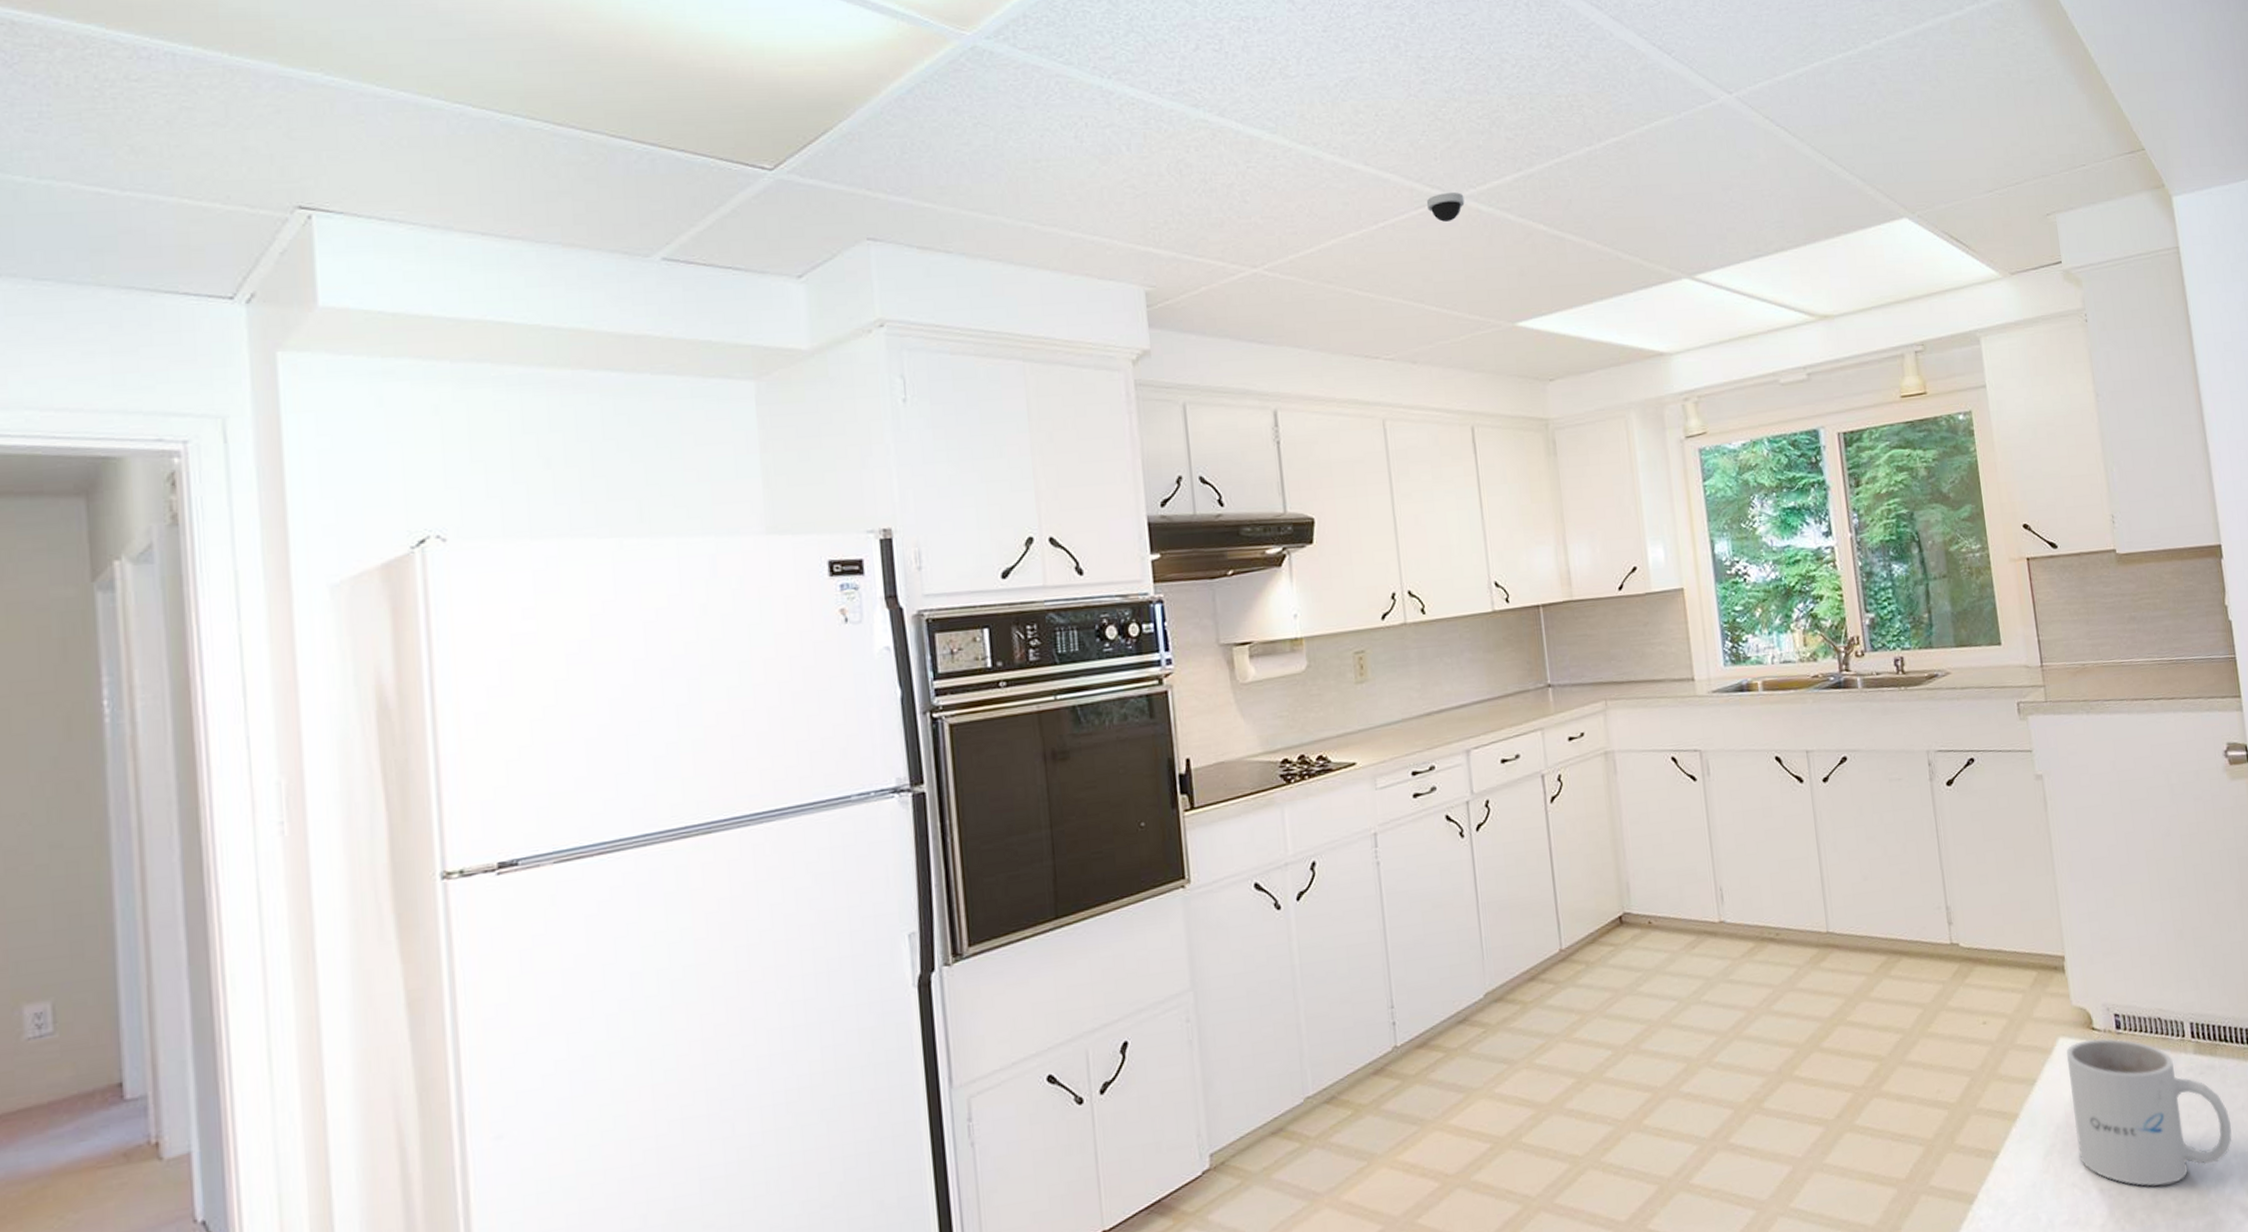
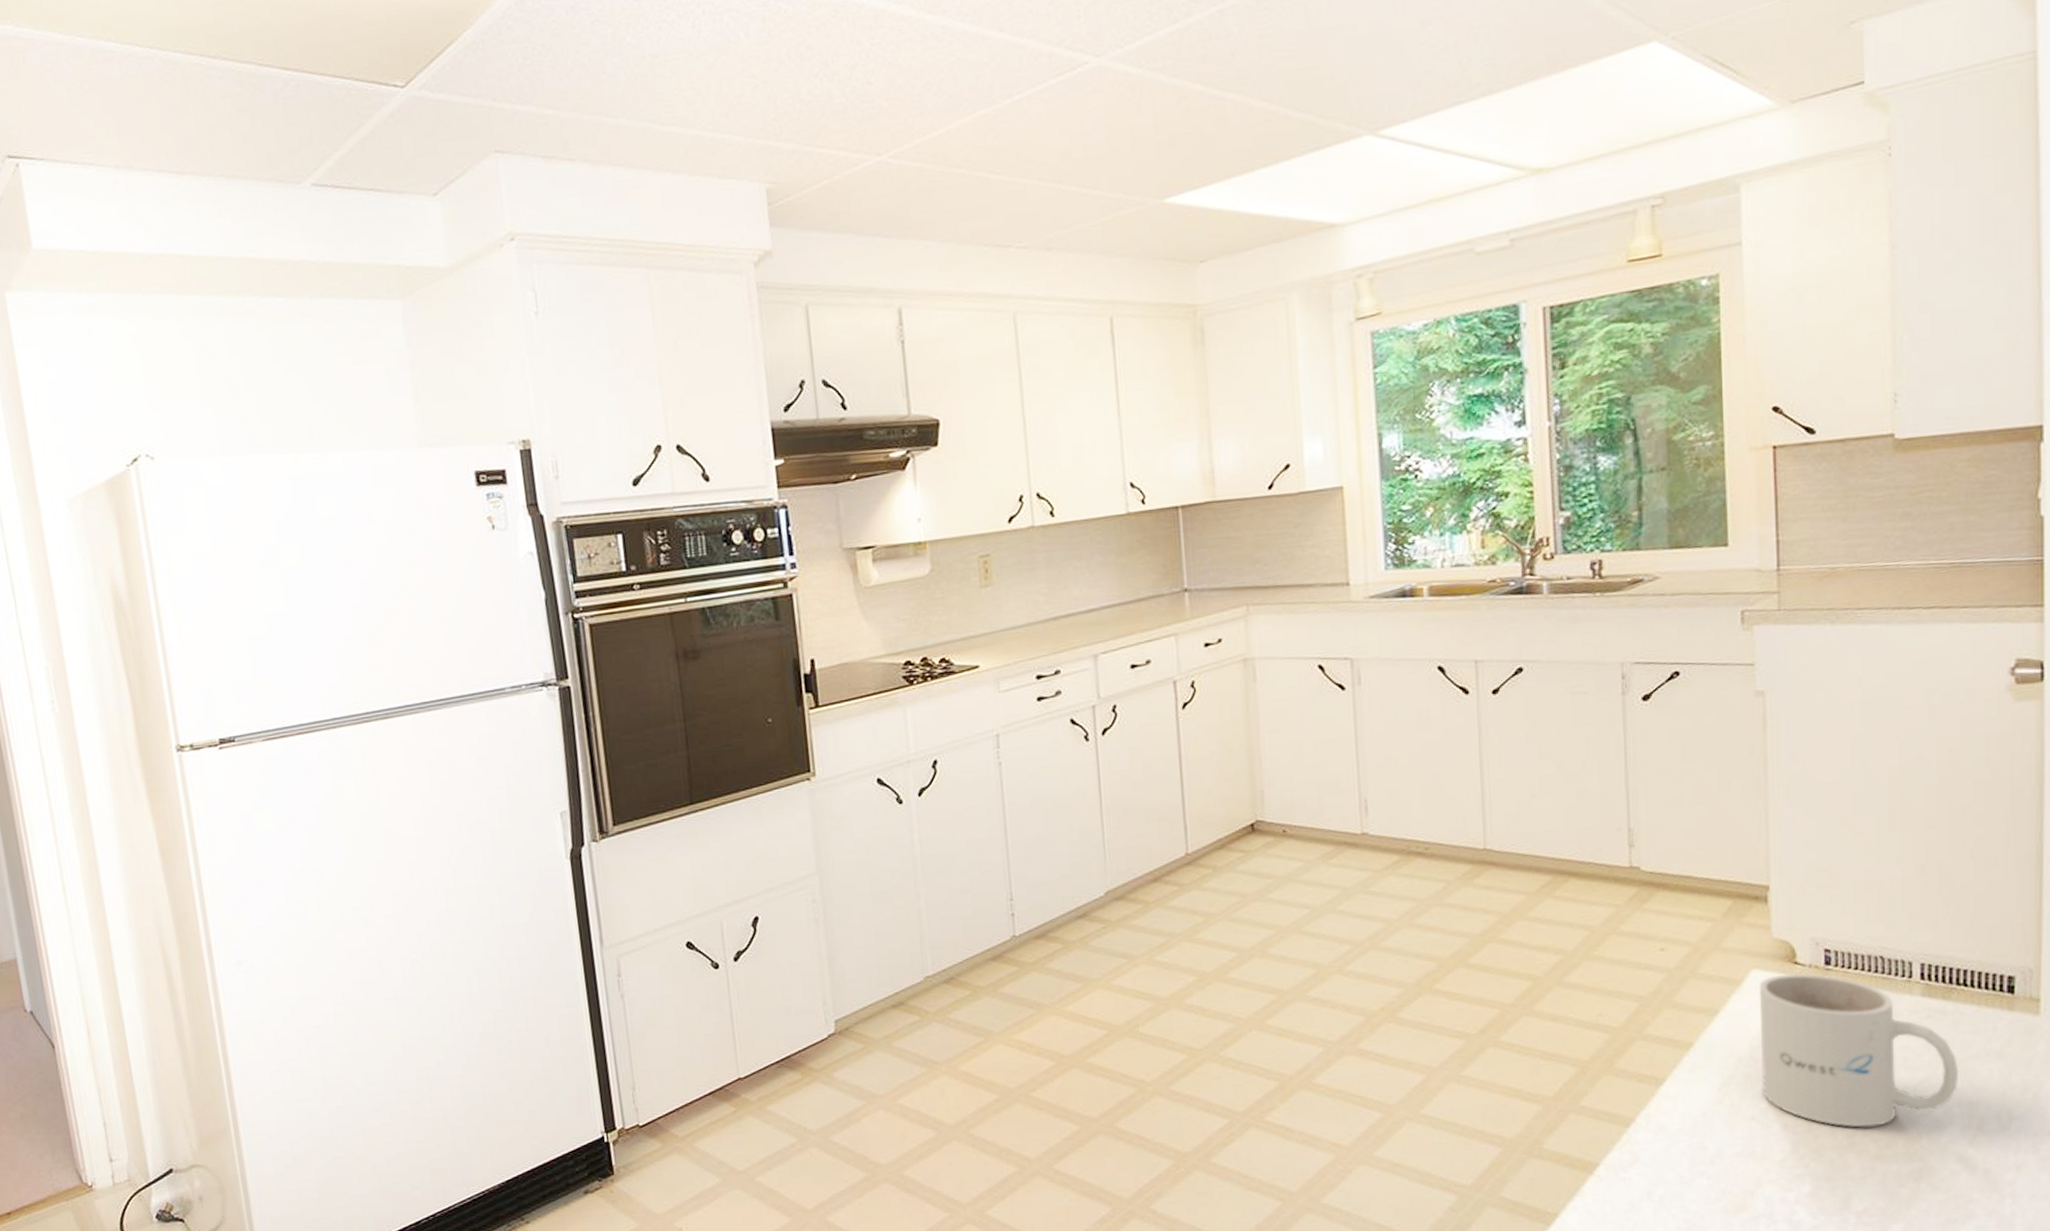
dome security camera: present [1426,193,1465,222] -> none [1066,54,1110,89]

